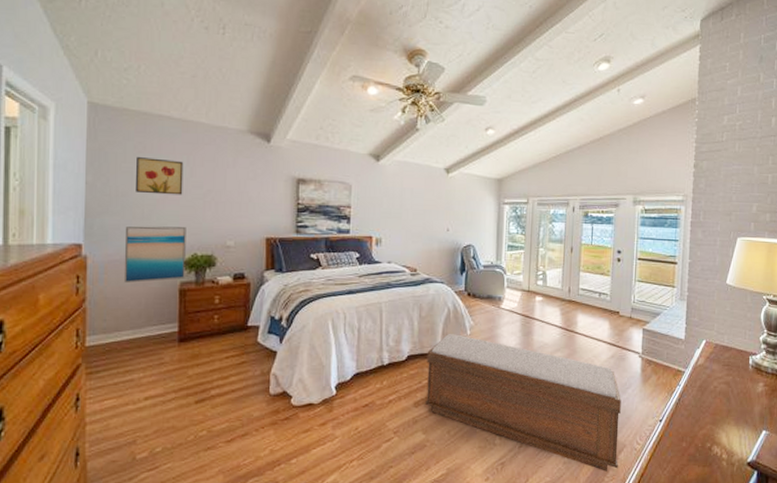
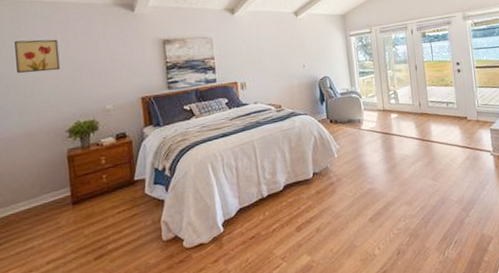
wall art: present [123,226,186,284] -> none [10,98,71,158]
bench: present [425,334,621,472] -> none [301,159,489,265]

